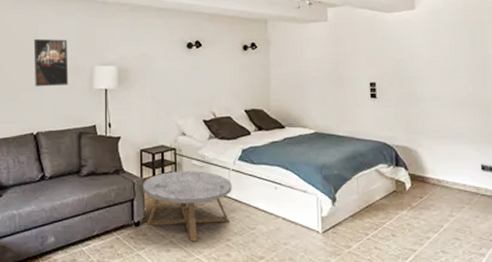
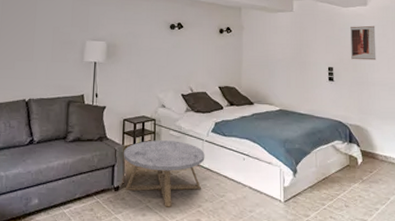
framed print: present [33,38,69,87] -> none [30,13,63,58]
wall art: none [395,32,427,73] -> present [350,25,377,61]

